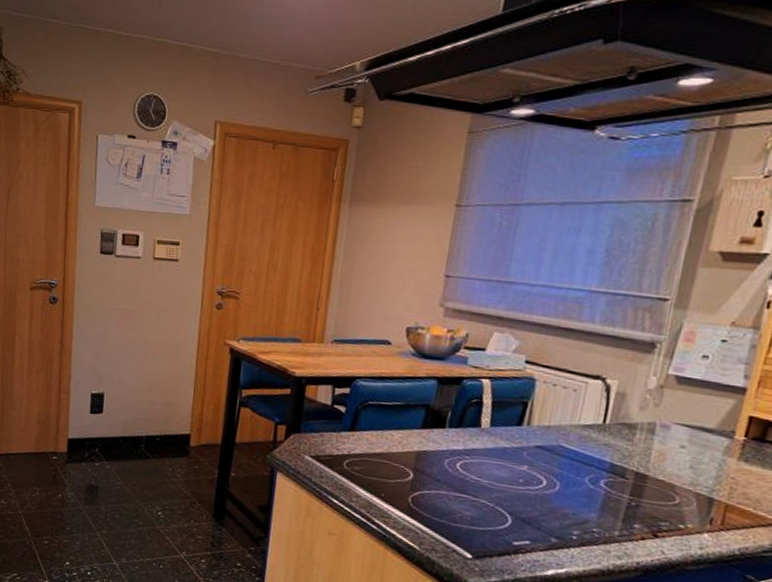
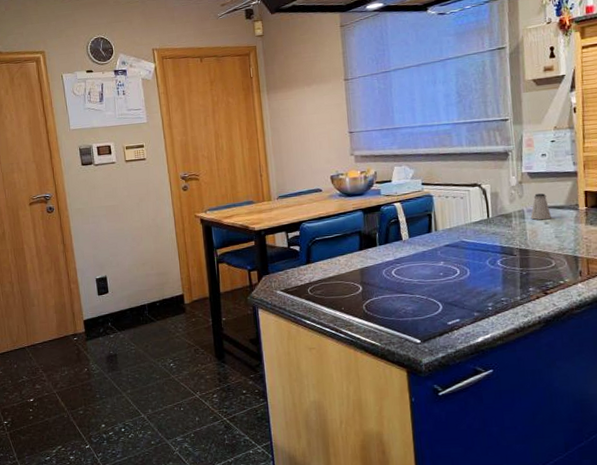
saltshaker: none [662,406,693,443] -> present [530,193,551,220]

